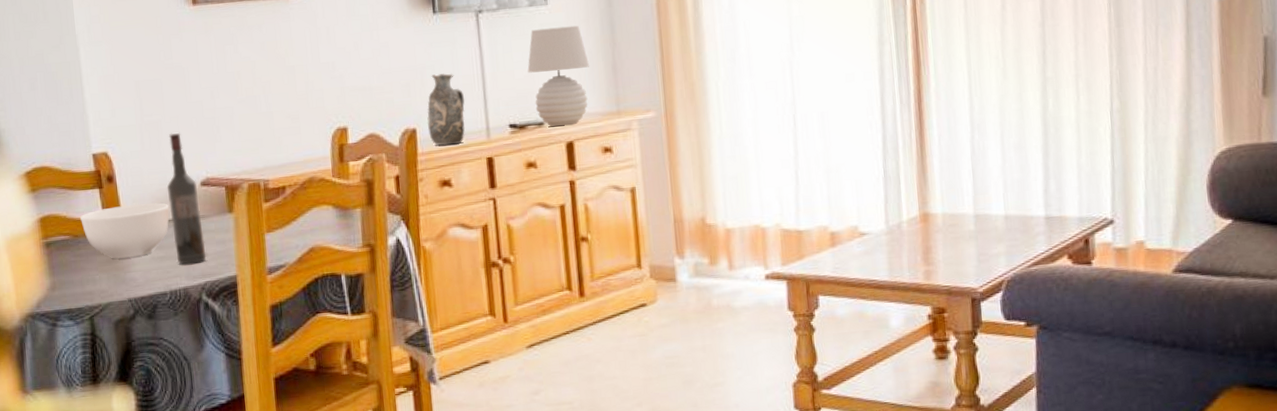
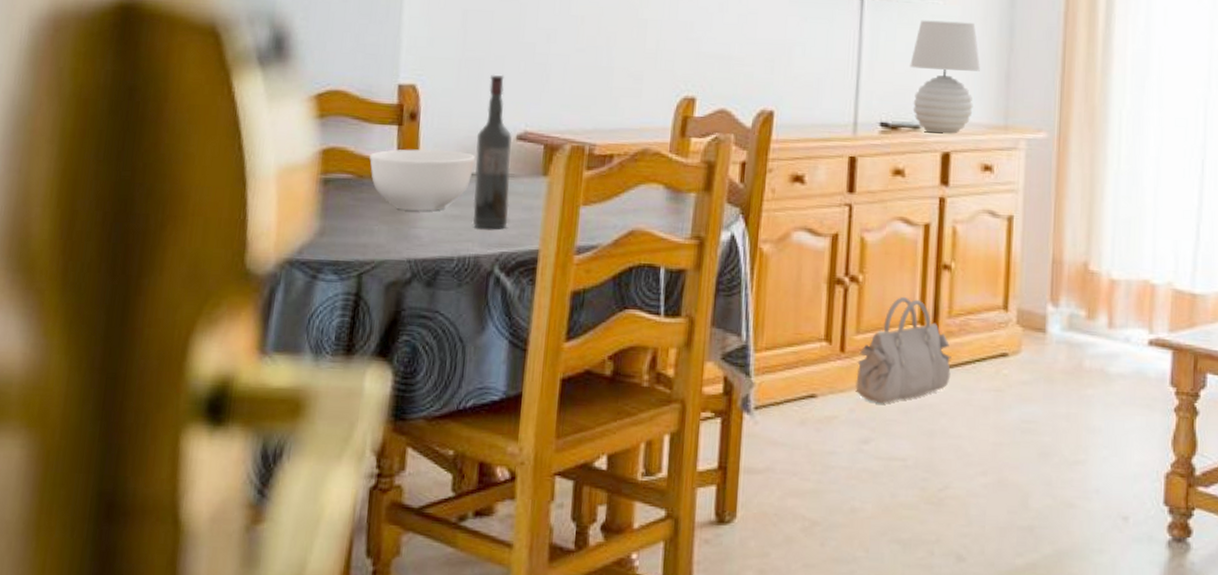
decorative vase: present [427,73,465,147] -> none [786,53,834,137]
shoulder bag: none [519,269,600,360] -> present [856,297,951,403]

